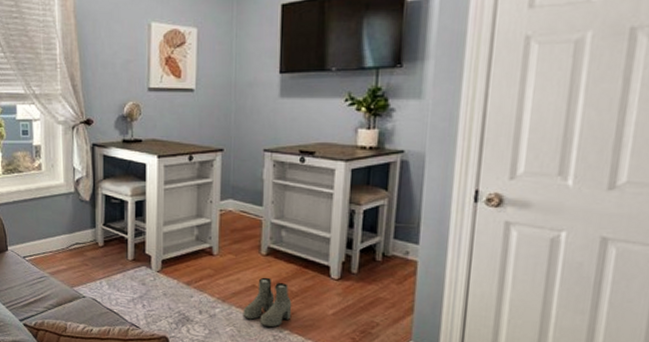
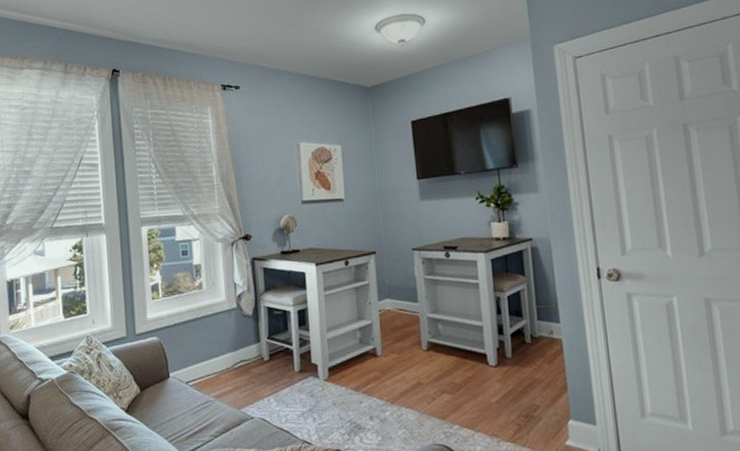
boots: present [242,277,292,328] -> none [412,372,459,425]

